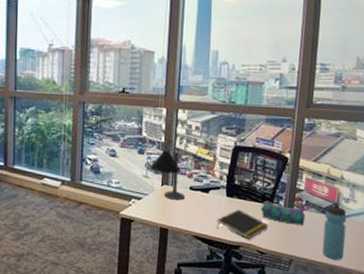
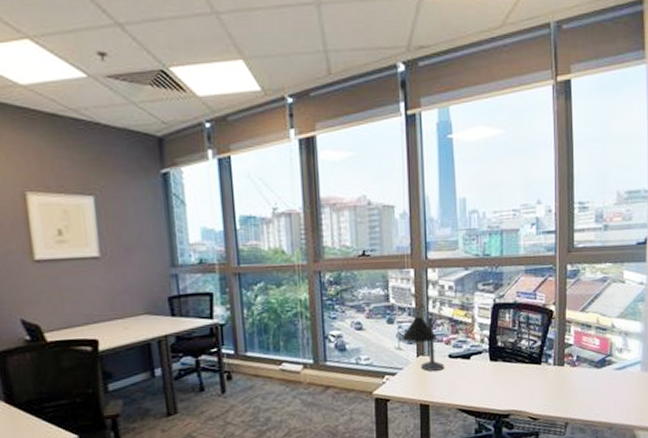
notepad: present [217,209,269,239] -> none [483,374,539,405]
pencil case: present [260,200,306,226] -> none [528,360,578,385]
water bottle: present [322,203,347,260] -> none [598,355,623,417]

